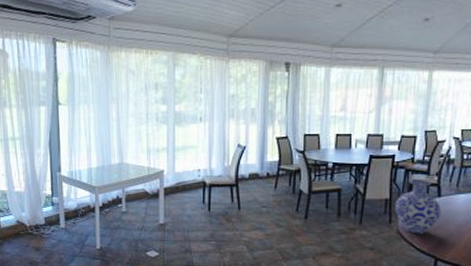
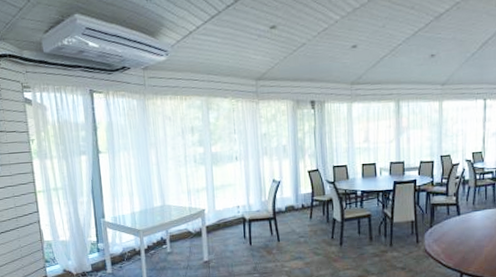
vase: present [394,179,442,234] -> none [420,200,462,251]

